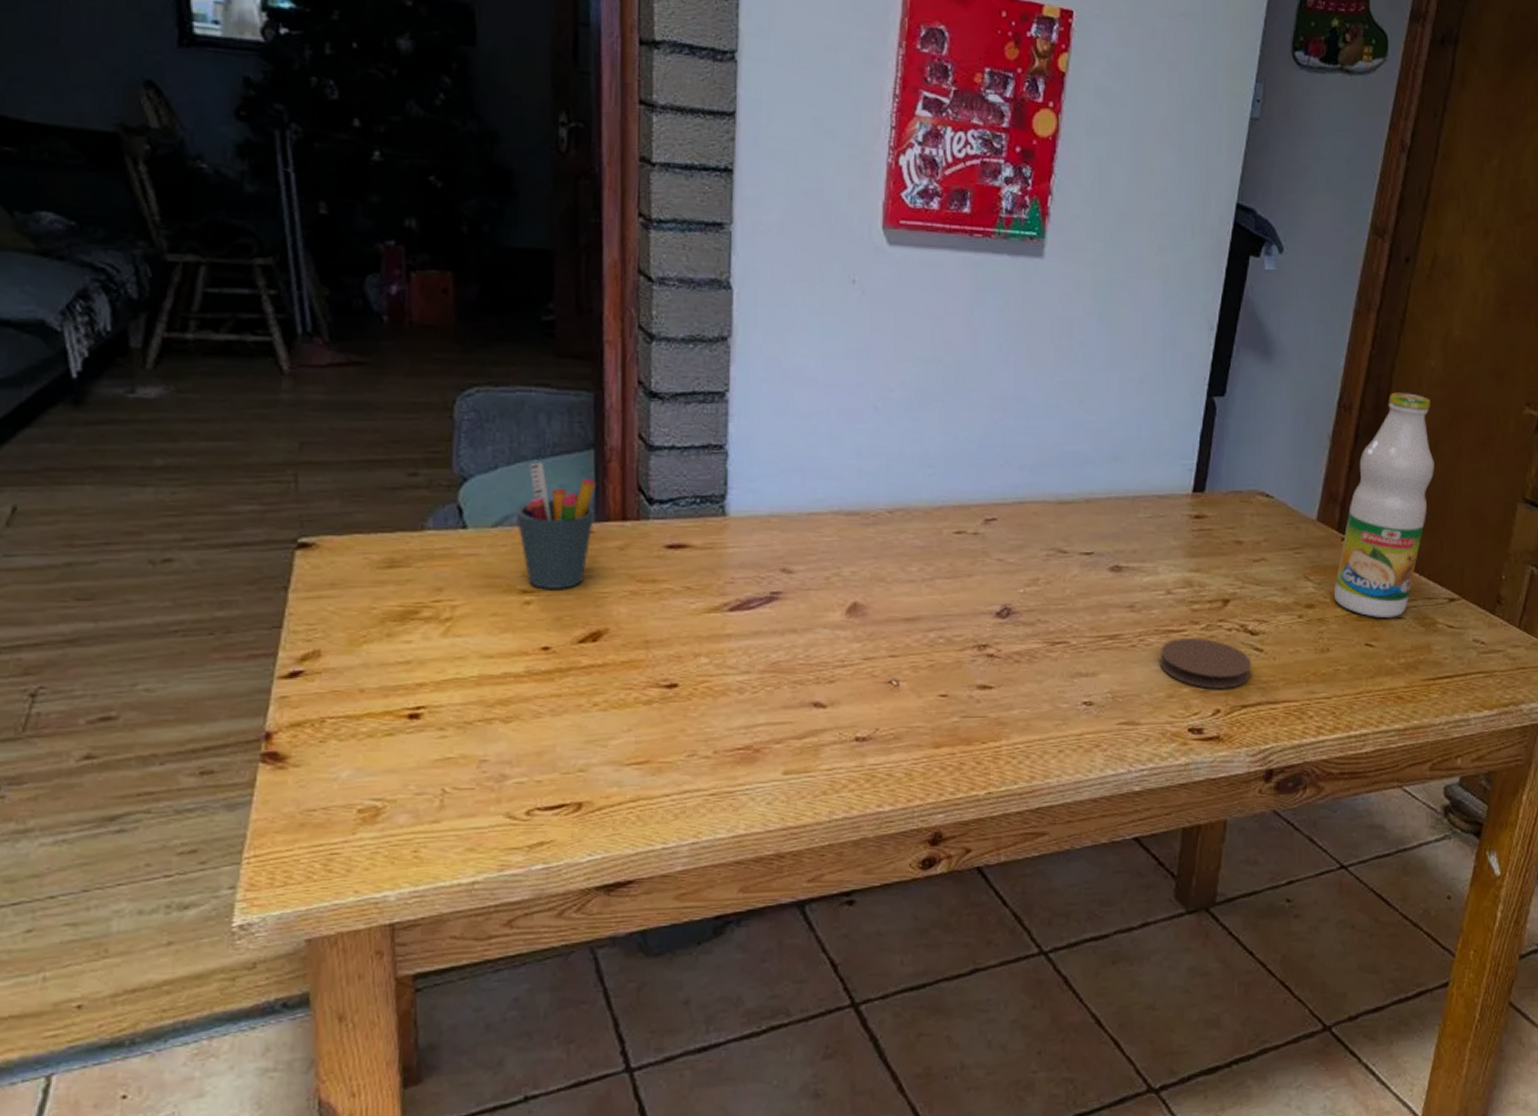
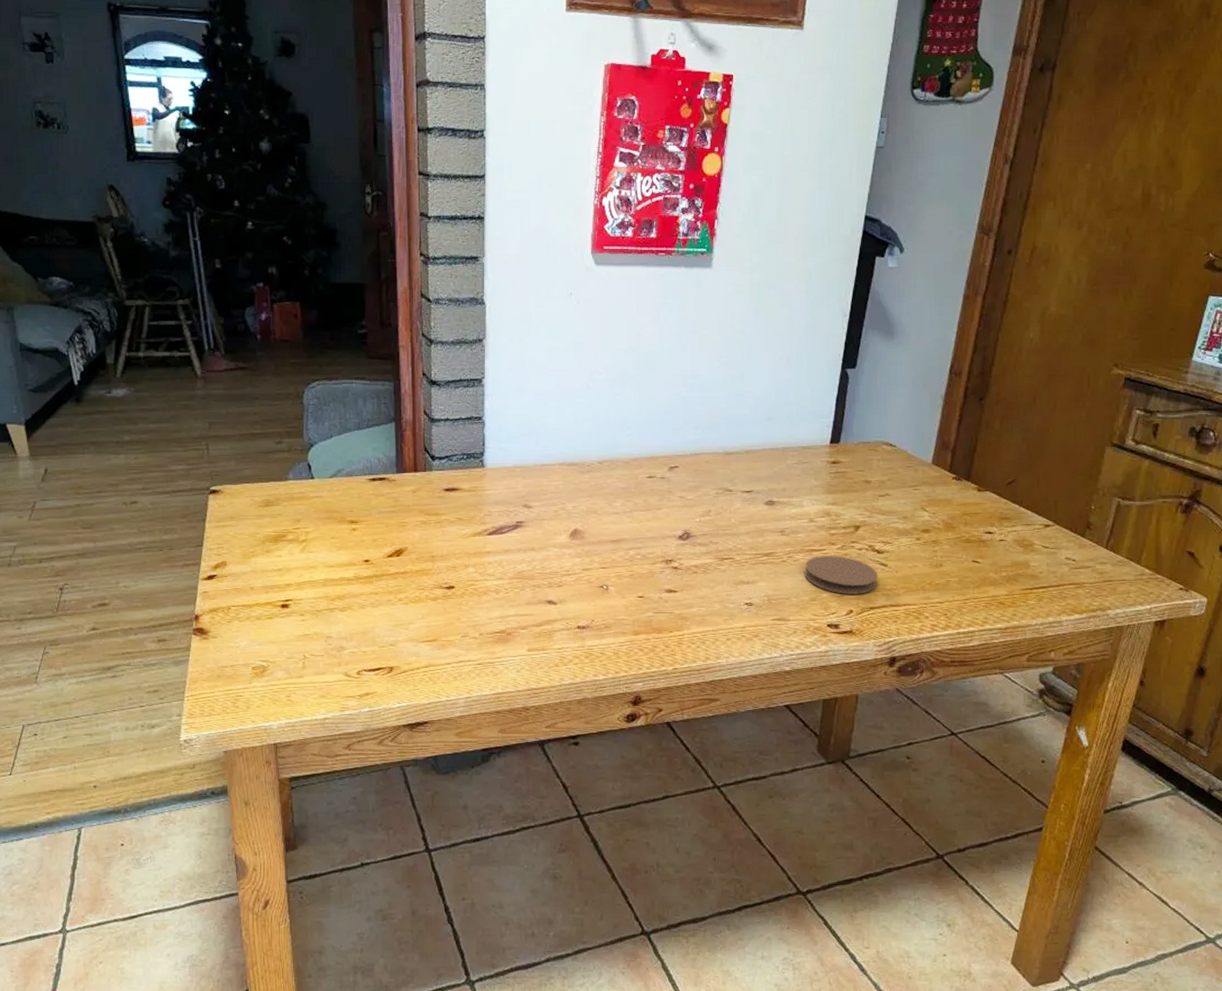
pen holder: present [515,462,597,589] -> none [345,432,397,520]
bottle: present [1333,392,1434,617] -> none [946,360,1032,540]

